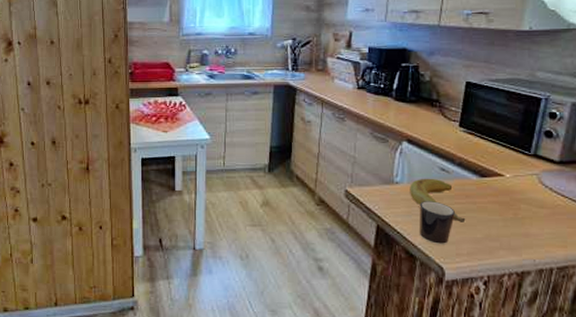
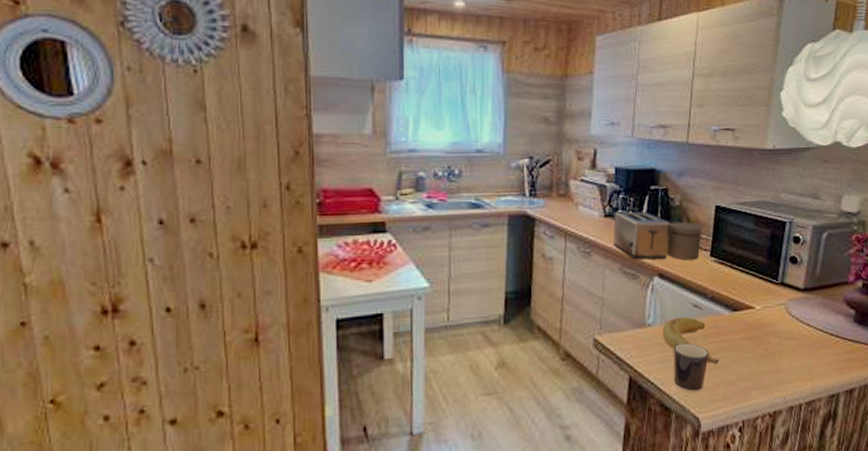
toaster: none [364,85,420,127] -> present [612,211,671,260]
jar: none [416,95,451,129] -> present [667,221,702,261]

